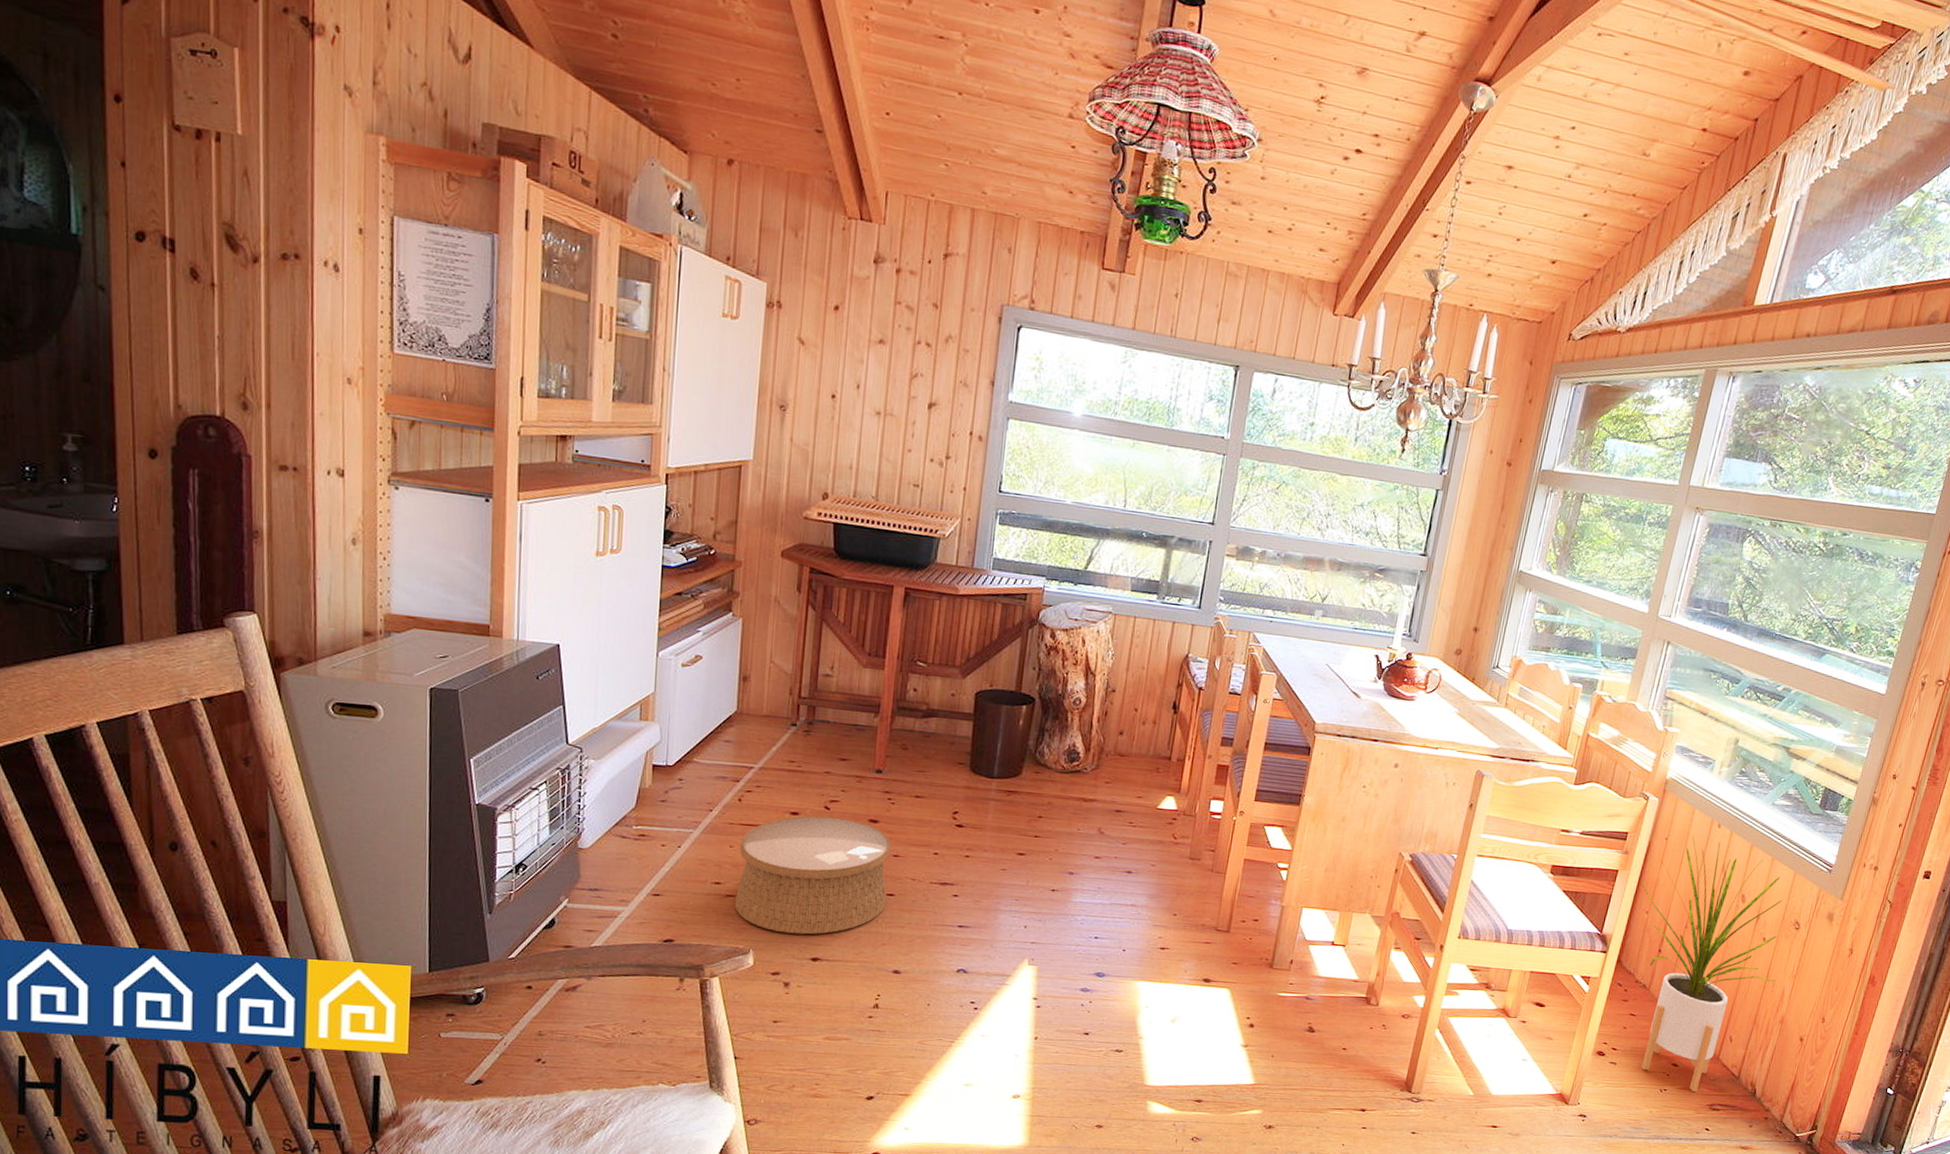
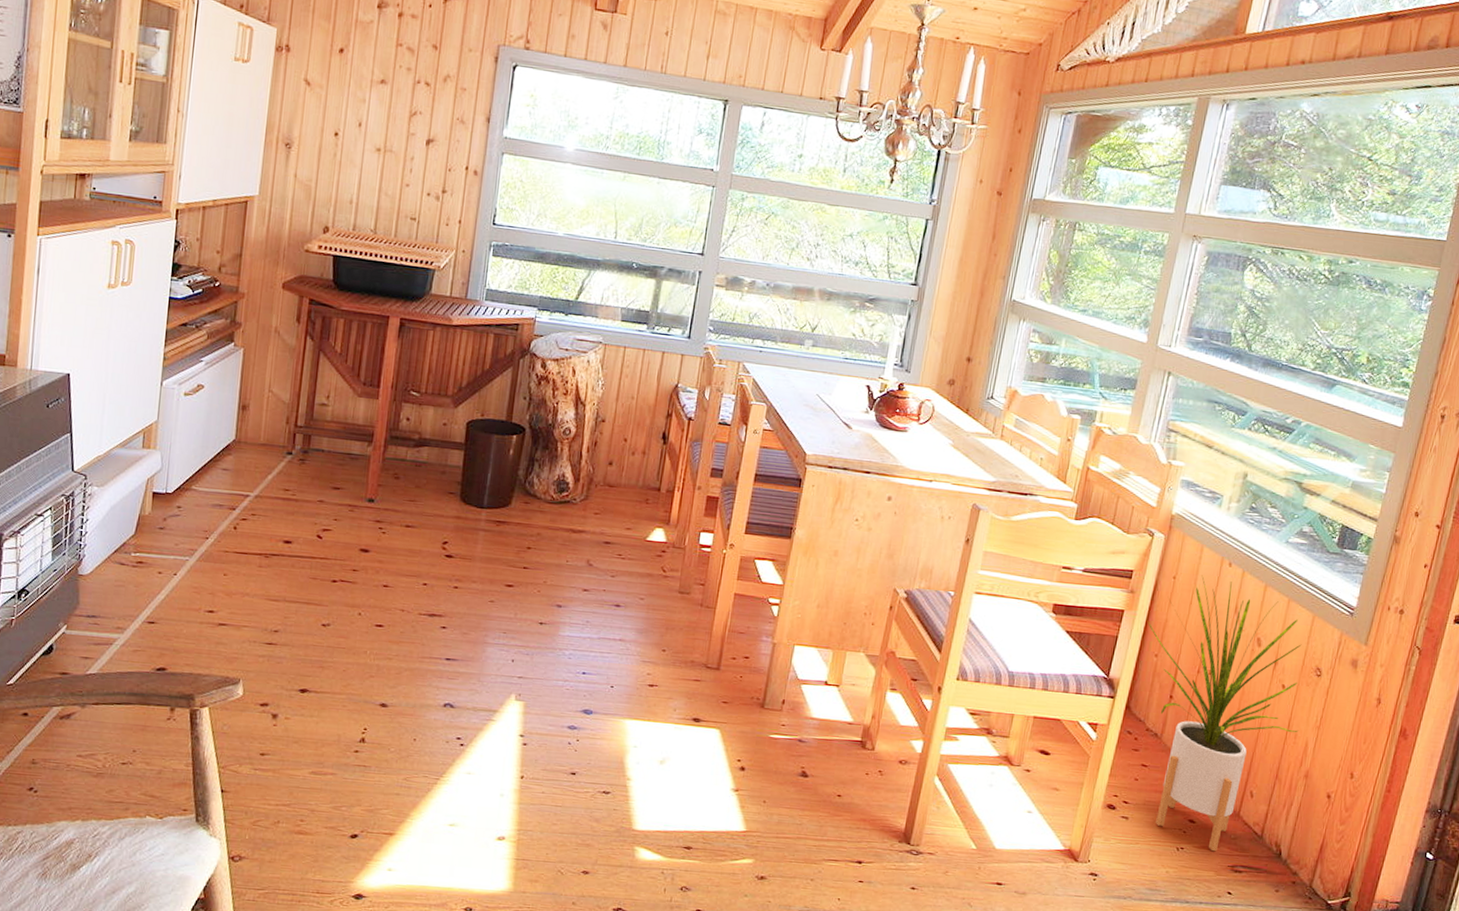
woven basket: present [734,815,891,935] -> none [226,544,381,665]

